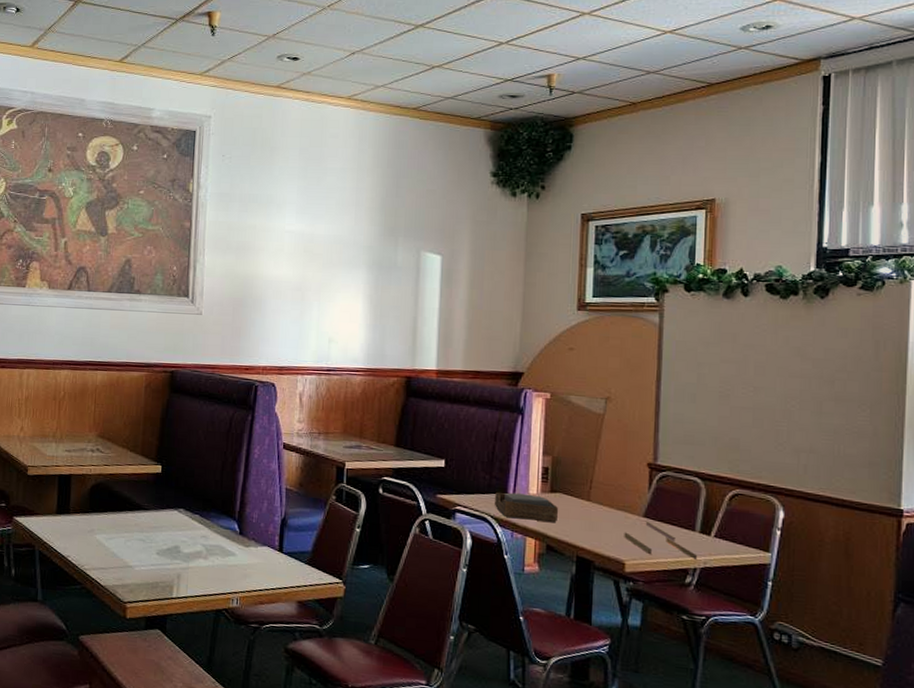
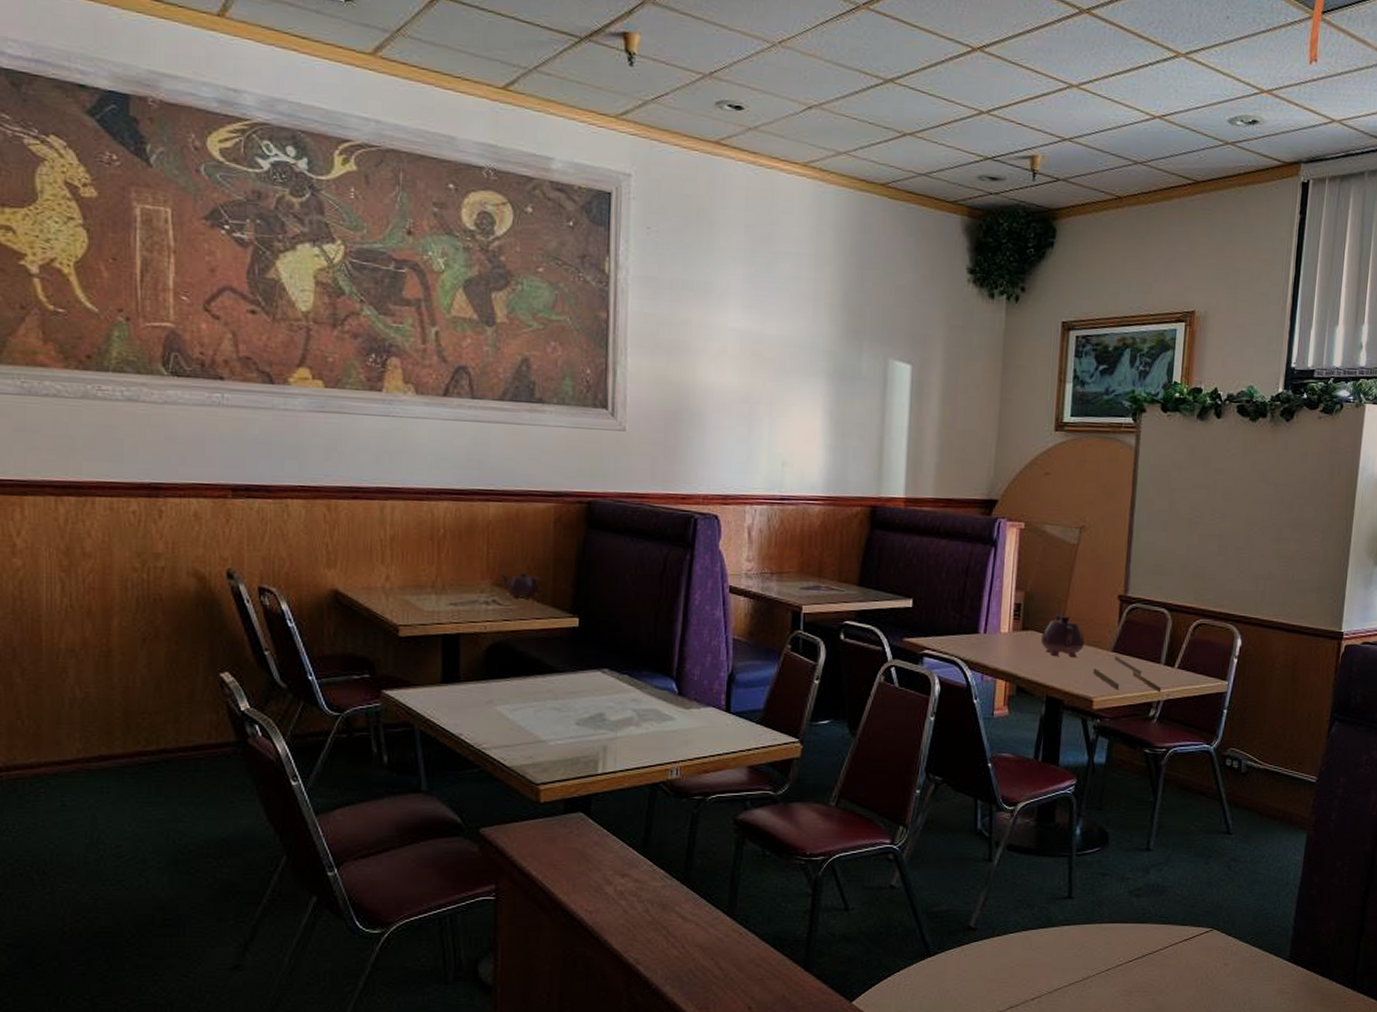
teapot: none [103,426,134,448] -> present [500,572,542,599]
napkin holder: present [494,493,559,523] -> none [964,632,1030,663]
teapot: none [569,476,614,521] -> present [1040,612,1085,658]

